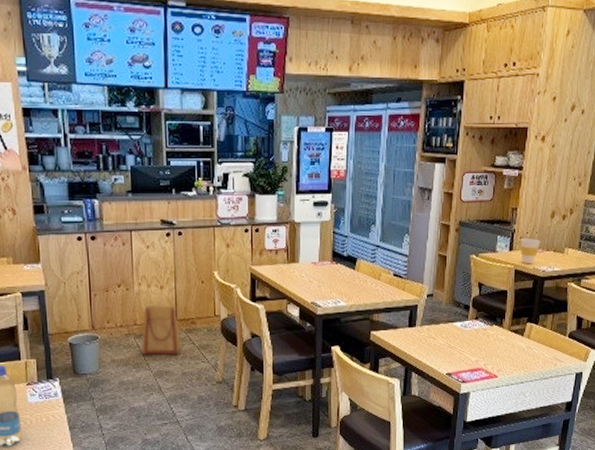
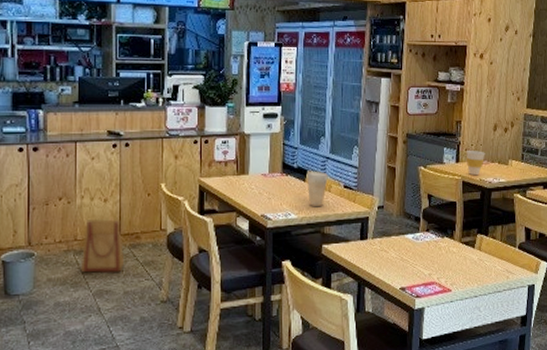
cup: none [356,260,378,295] -> present [306,172,328,207]

